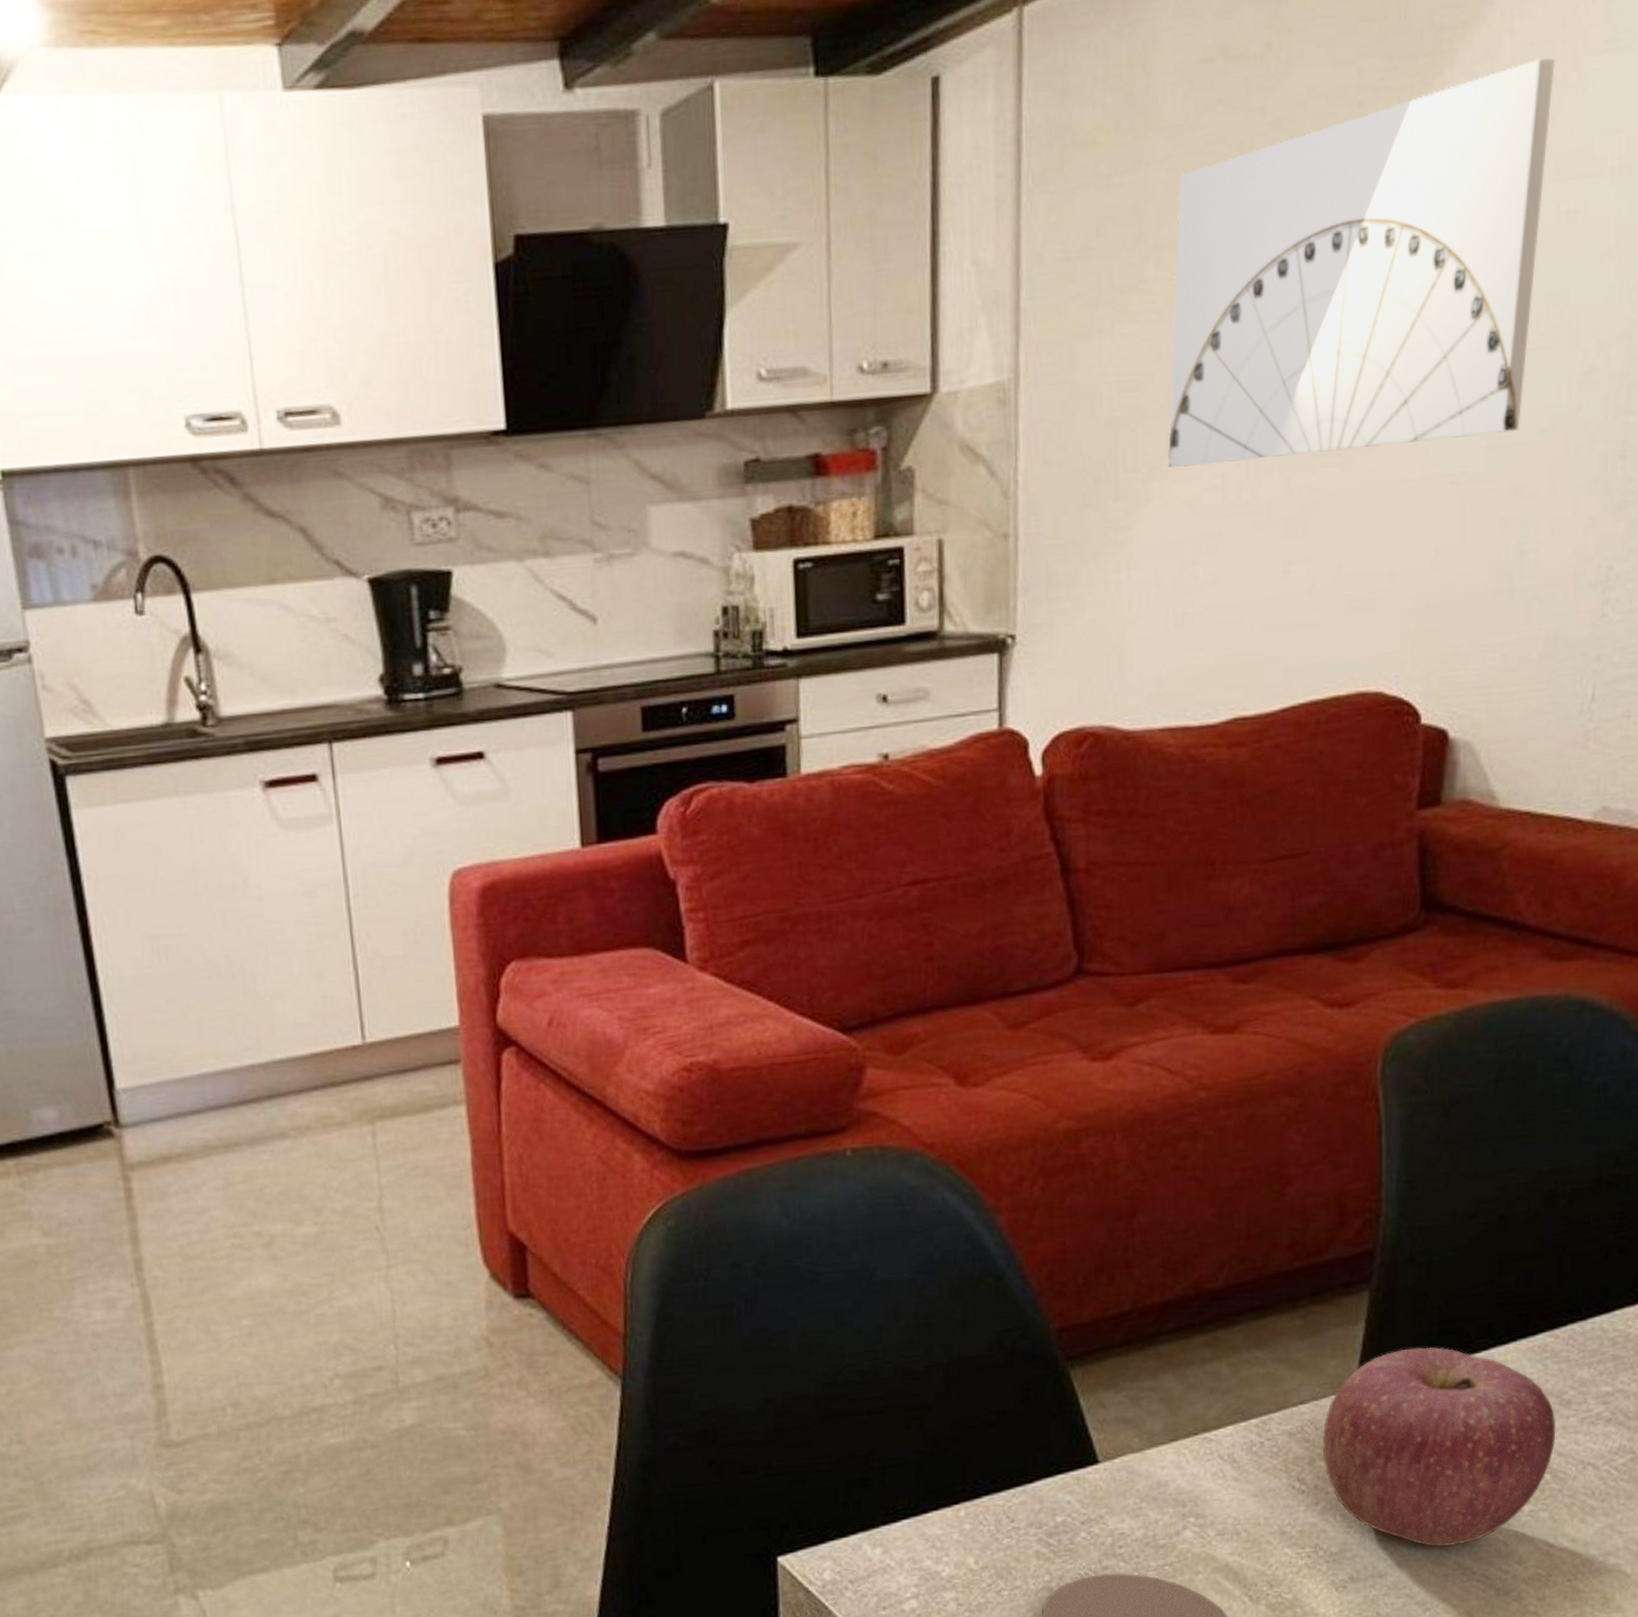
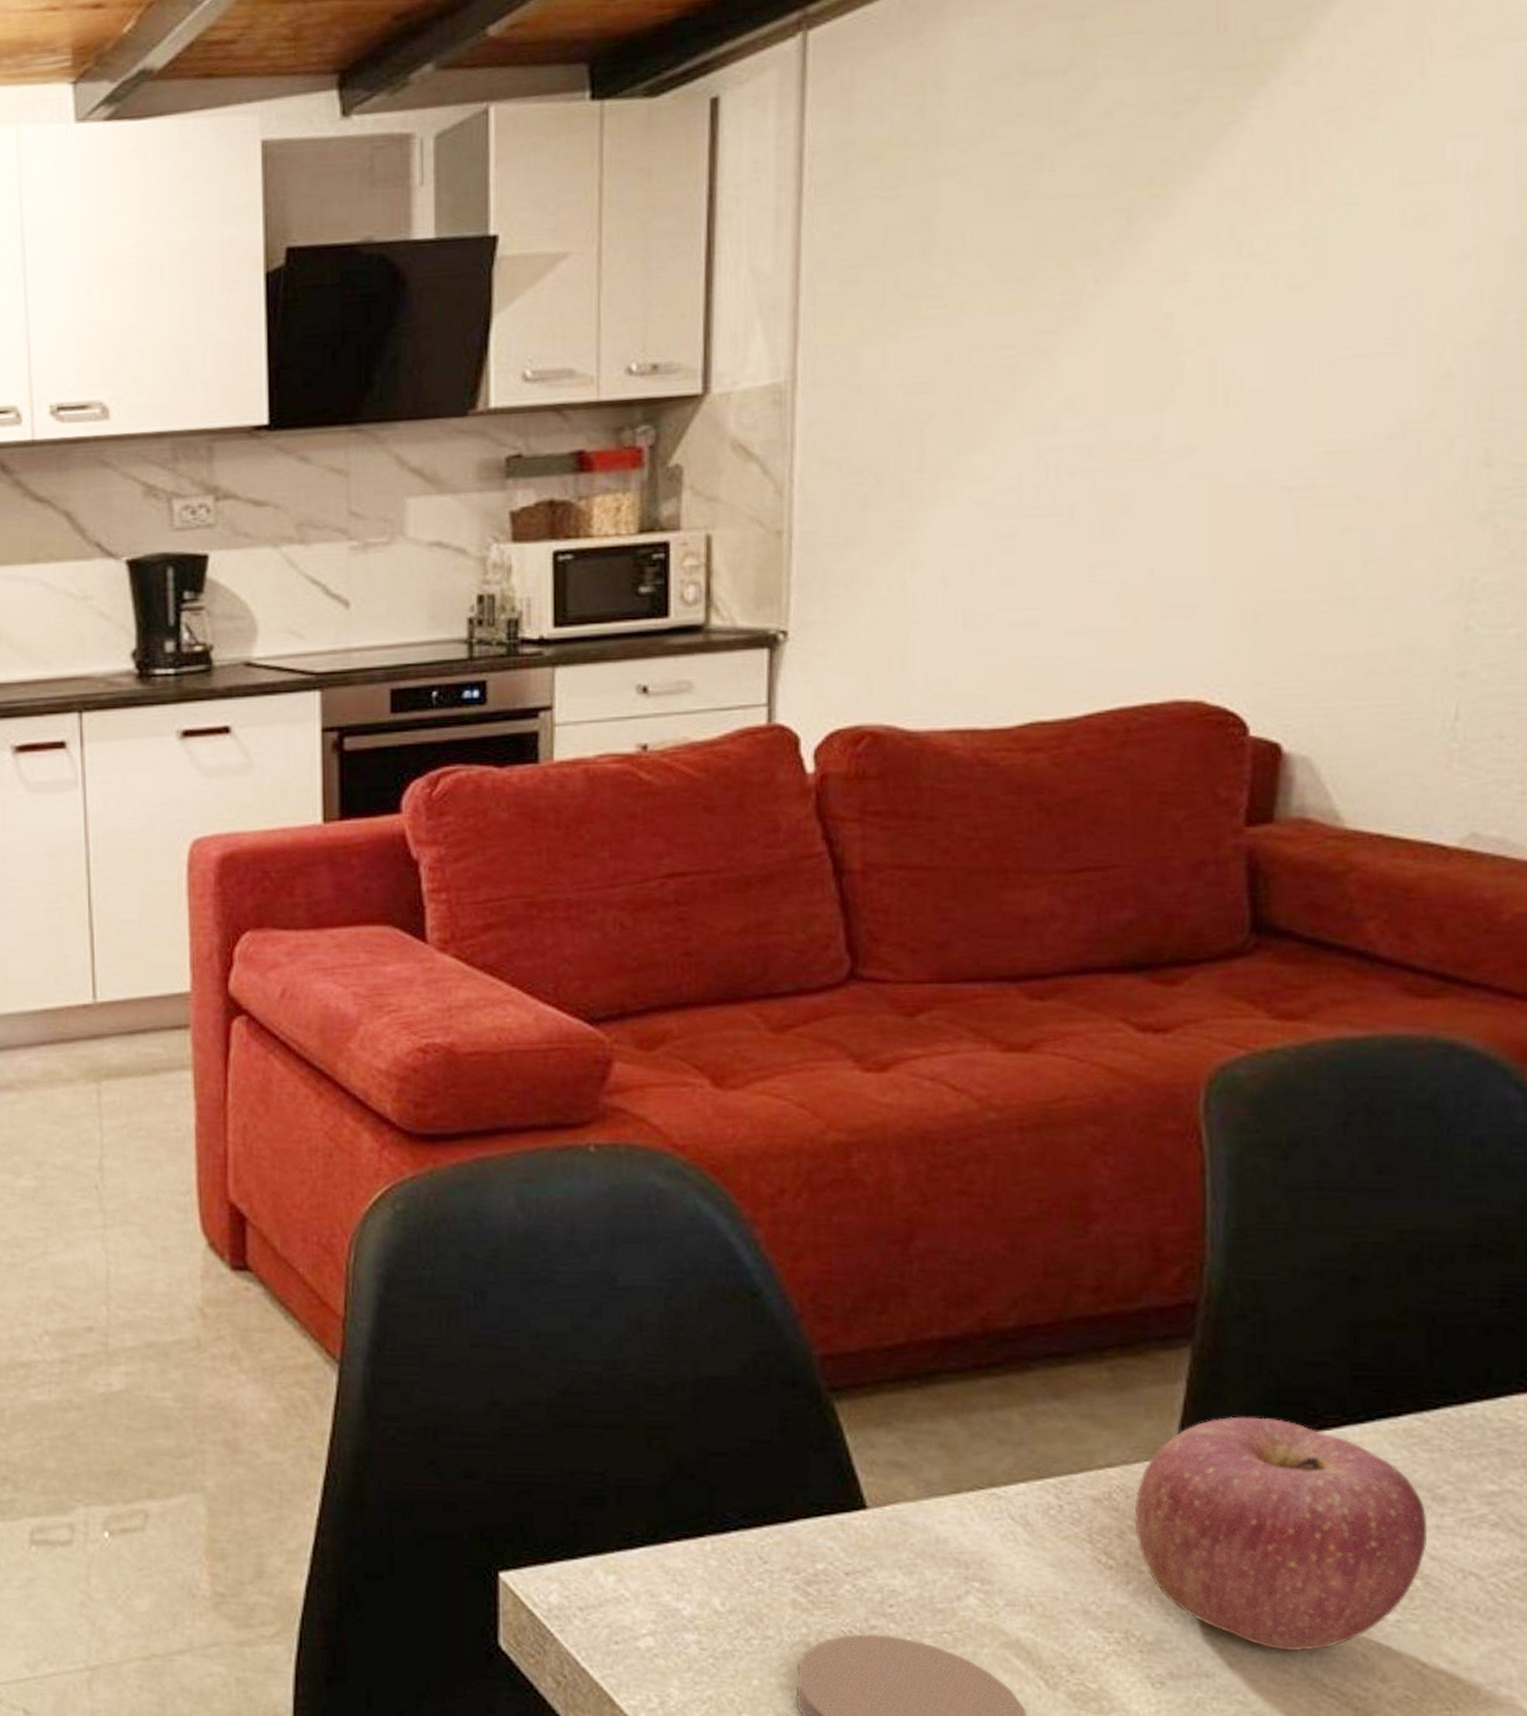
wall art: present [1167,57,1556,468] -> none [957,65,1399,469]

